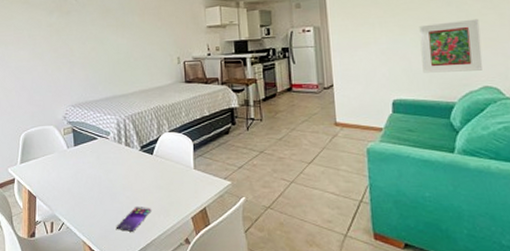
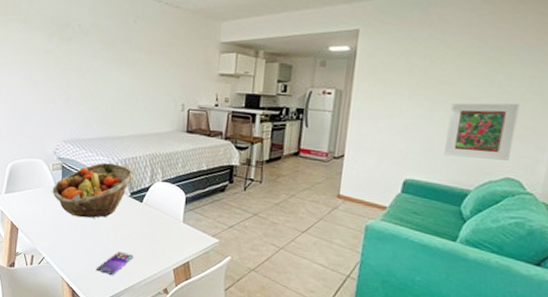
fruit basket: none [65,121,143,177] -> present [52,163,135,218]

